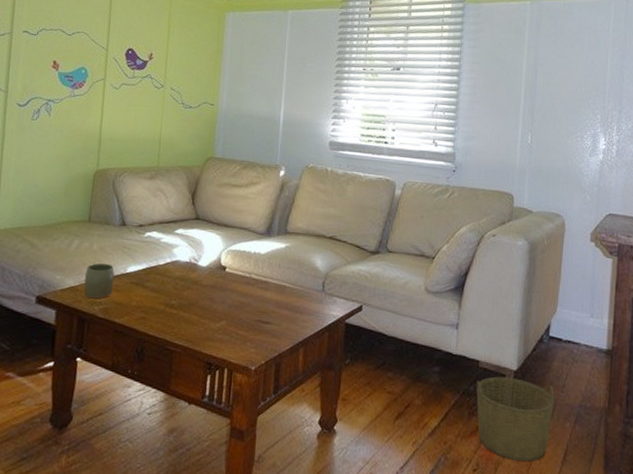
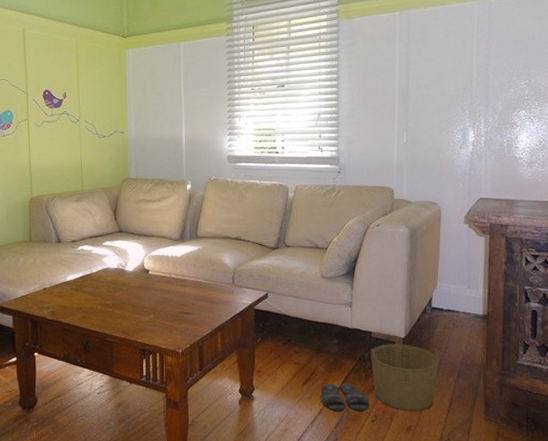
mug: present [84,263,115,299] -> none [32,274,57,304]
slippers: none [413,420,471,458] -> present [319,383,369,411]

